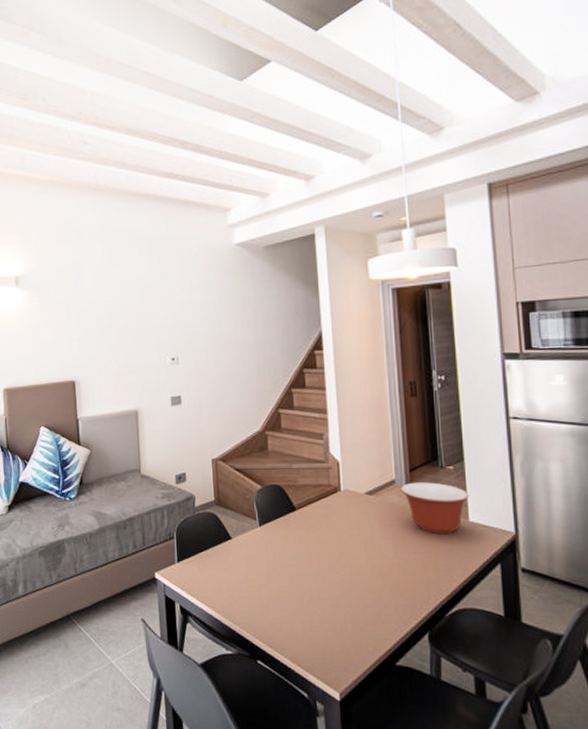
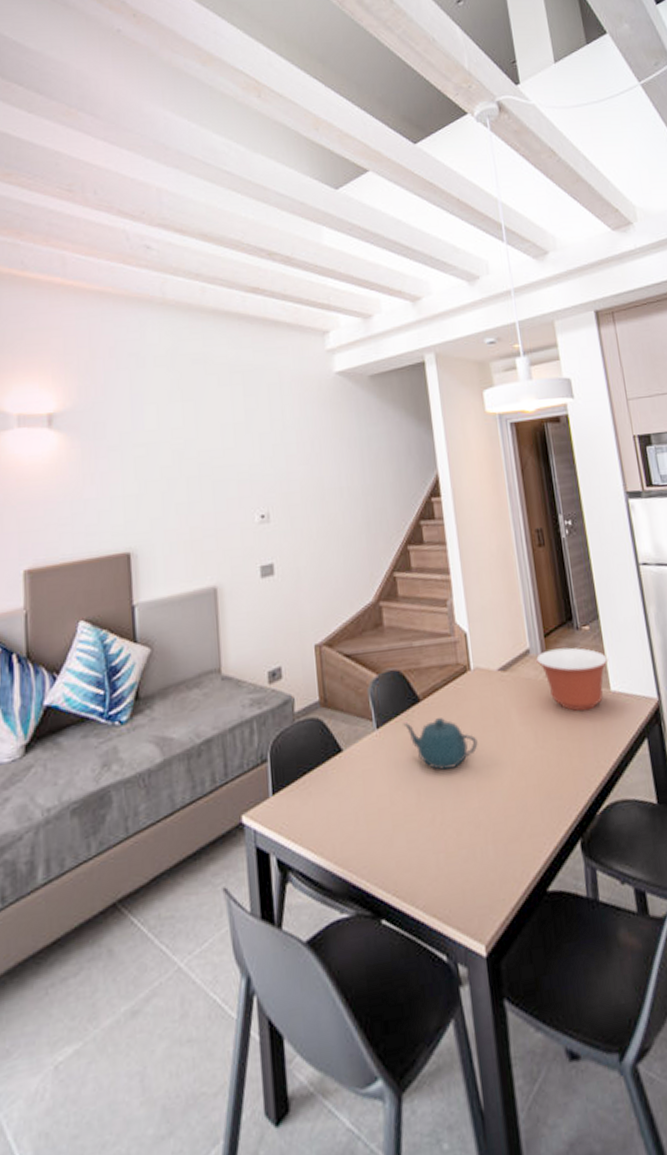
teapot: none [281,523,343,564] -> present [403,717,478,771]

